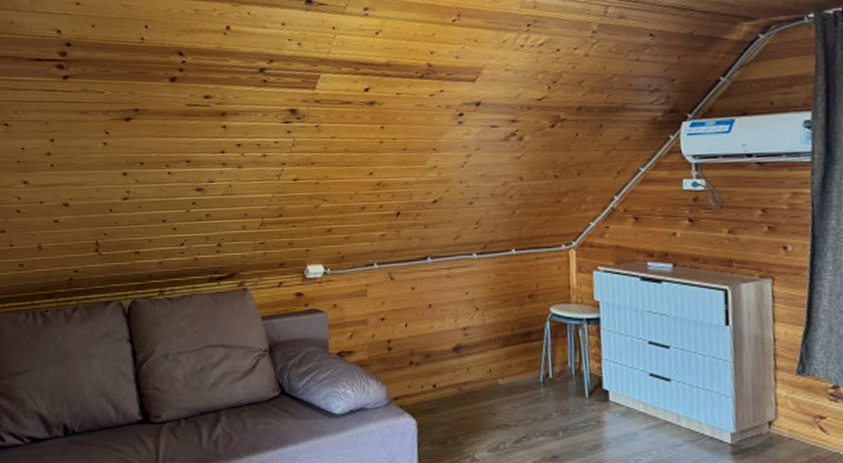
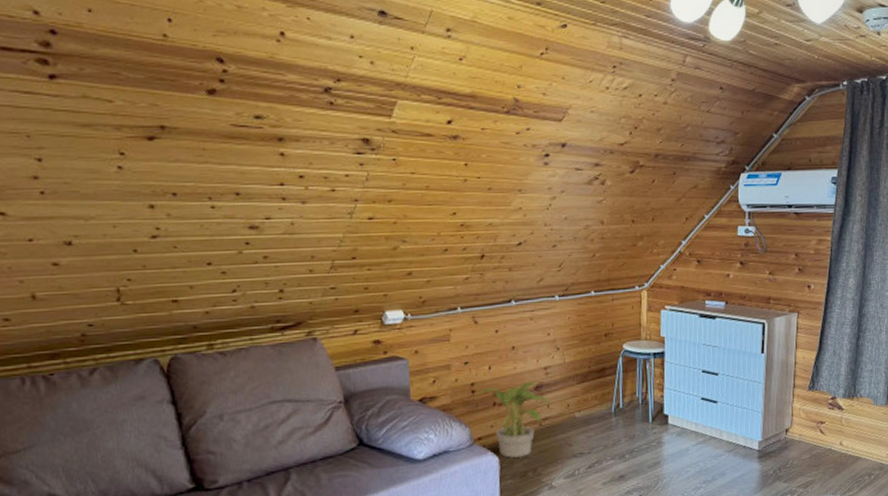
potted plant: none [396,341,472,424] -> present [480,381,552,458]

